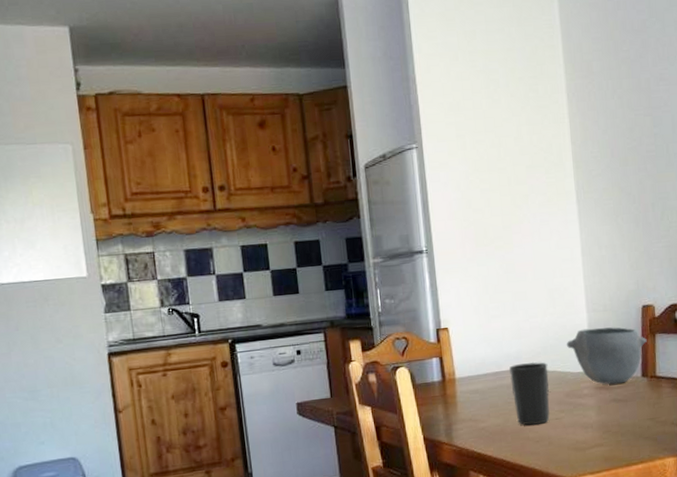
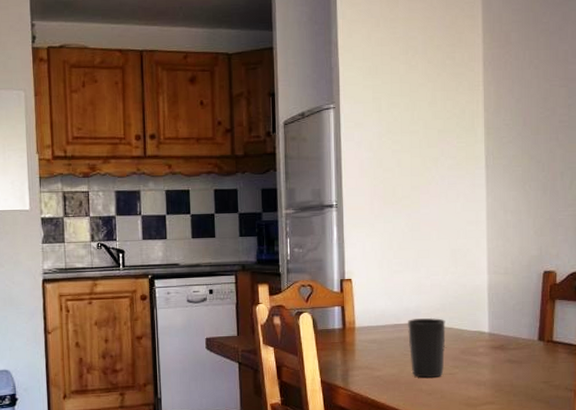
bowl: present [566,327,647,384] -> none [465,289,546,345]

